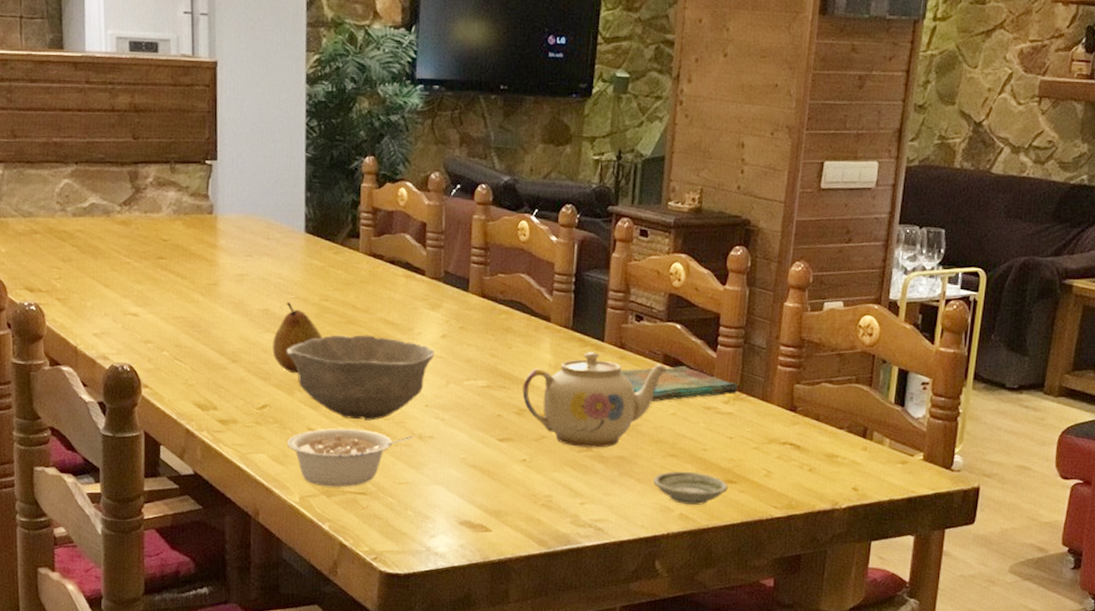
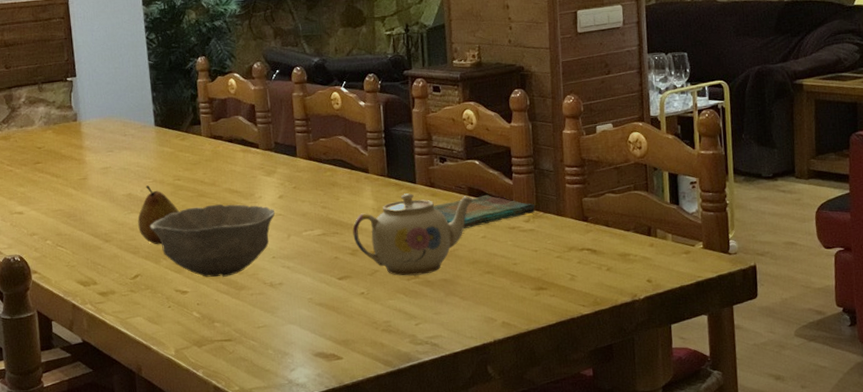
legume: present [286,428,414,487] -> none [158,285,266,339]
saucer: present [653,471,728,505] -> none [475,284,540,314]

